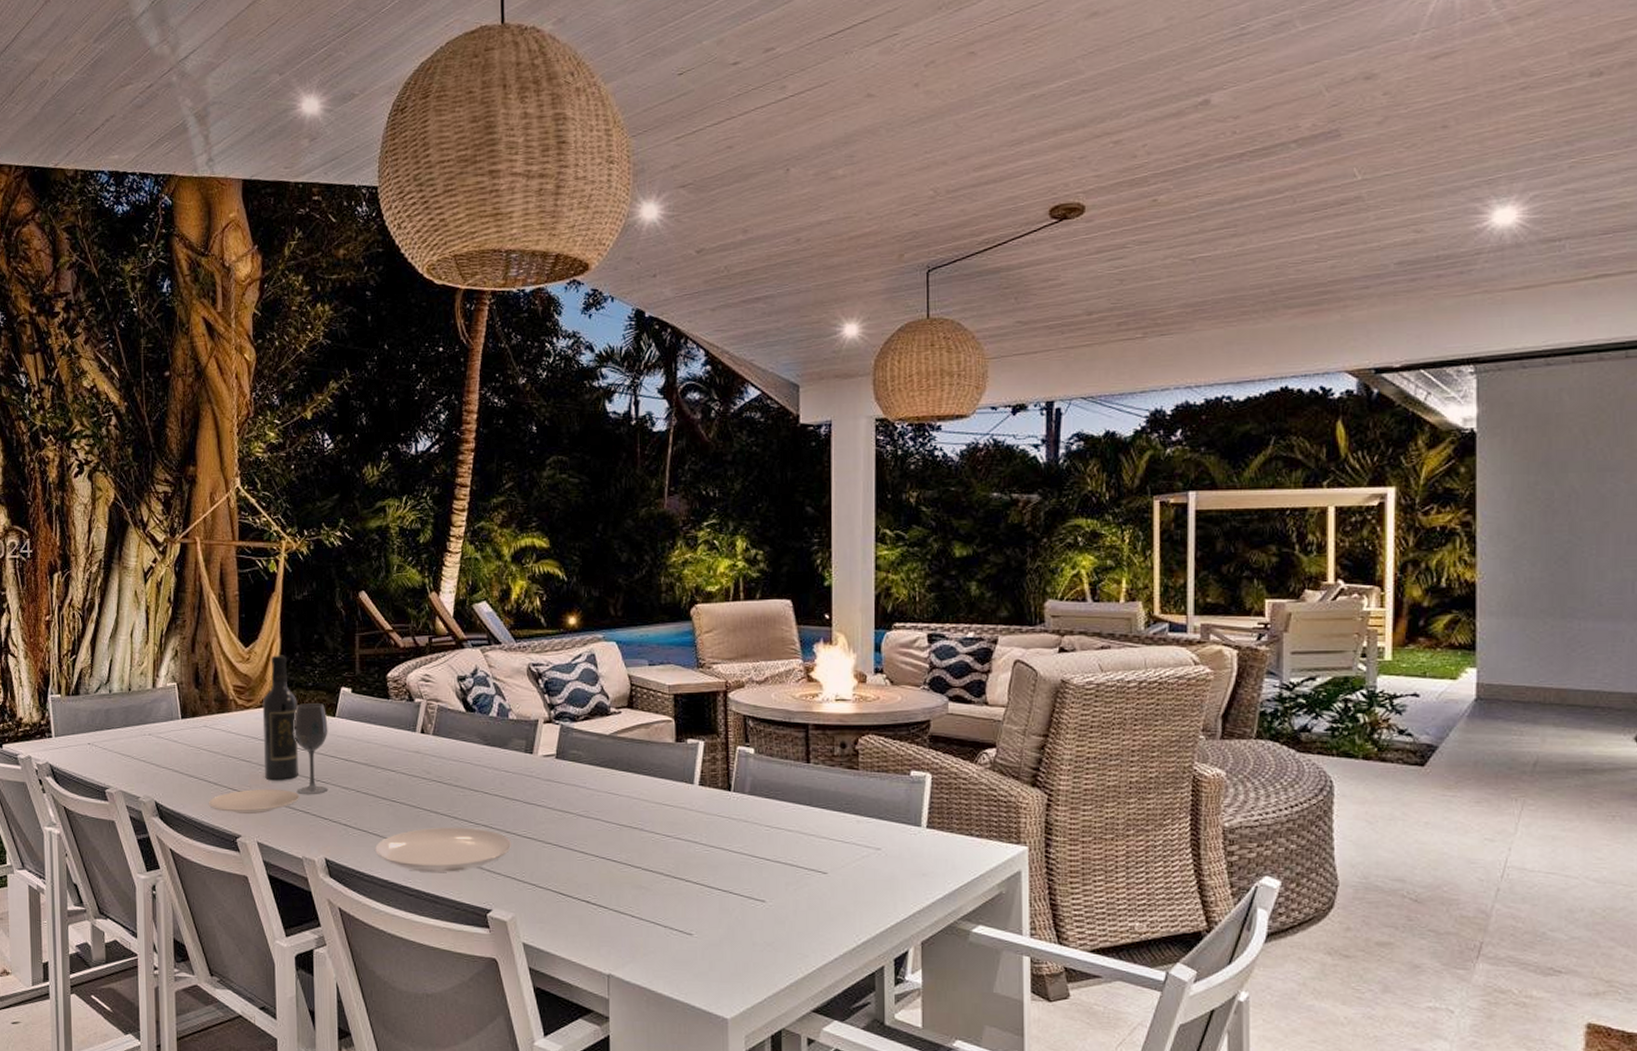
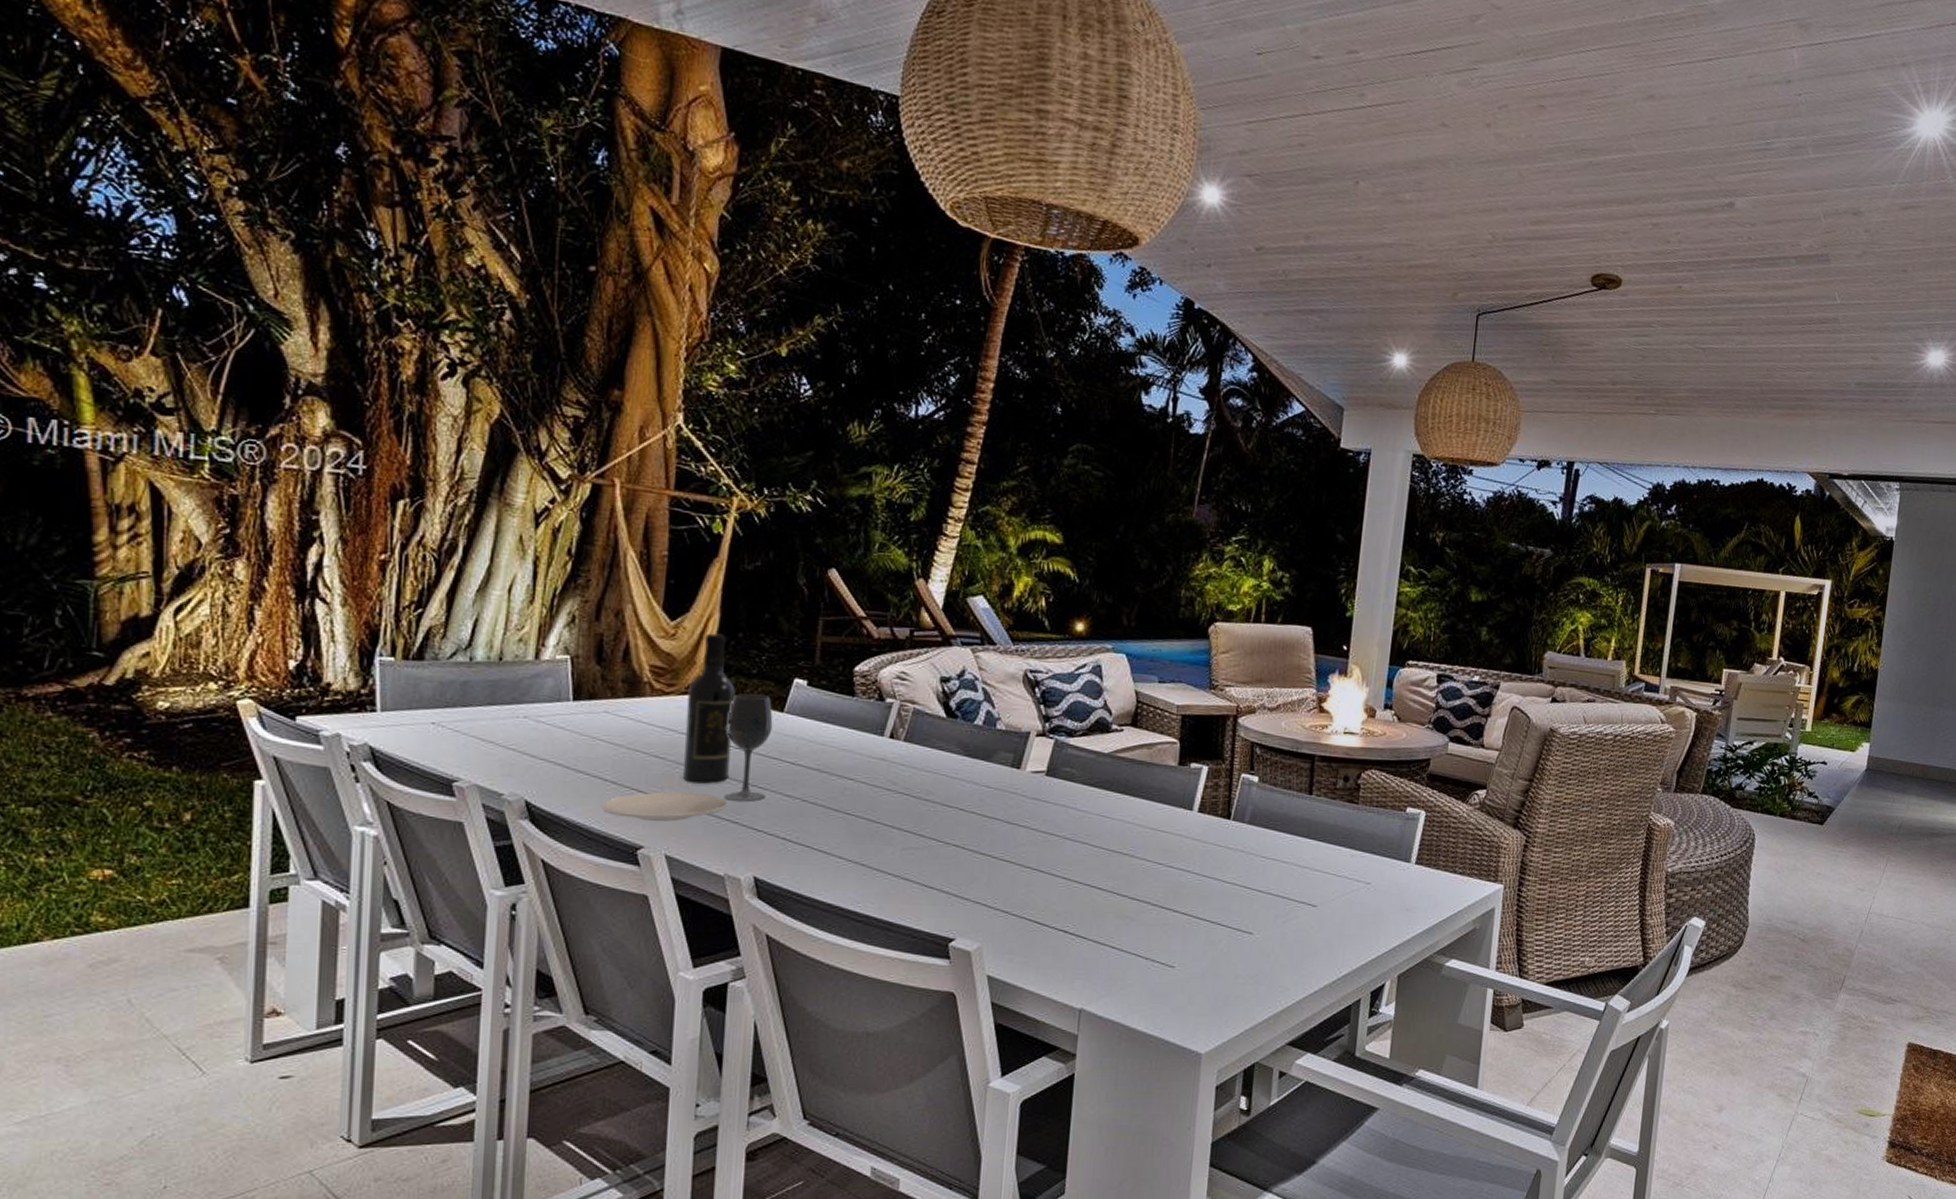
plate: present [375,827,512,872] -> none [819,845,986,896]

